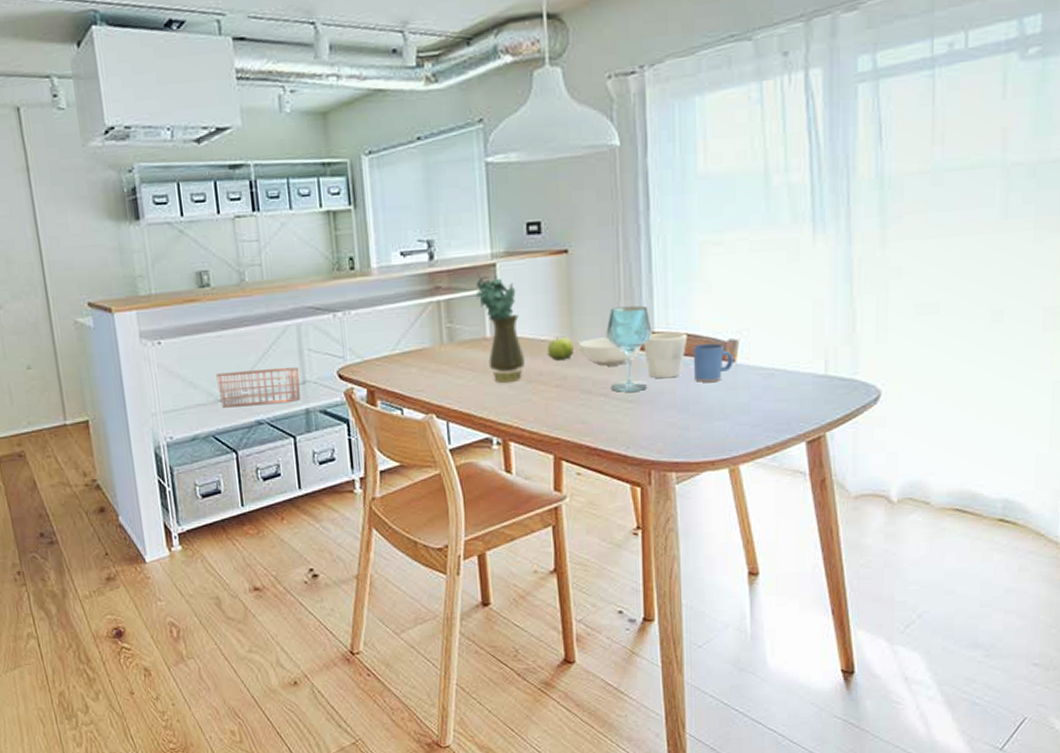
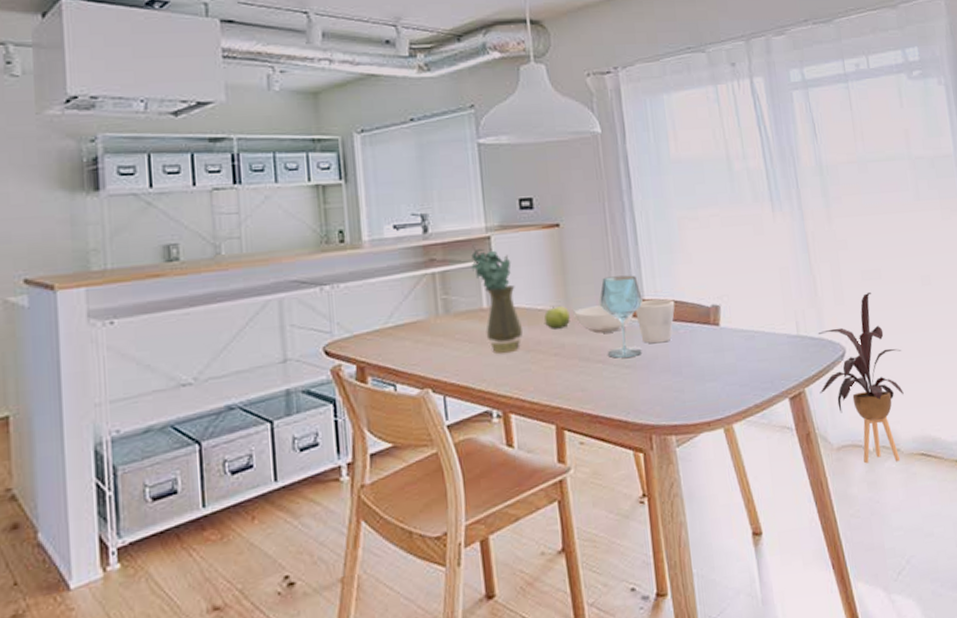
basket: present [216,367,301,408] -> none [180,345,280,393]
mug: present [693,343,733,382] -> none [680,308,718,346]
house plant: none [843,328,951,516] -> present [817,291,904,464]

